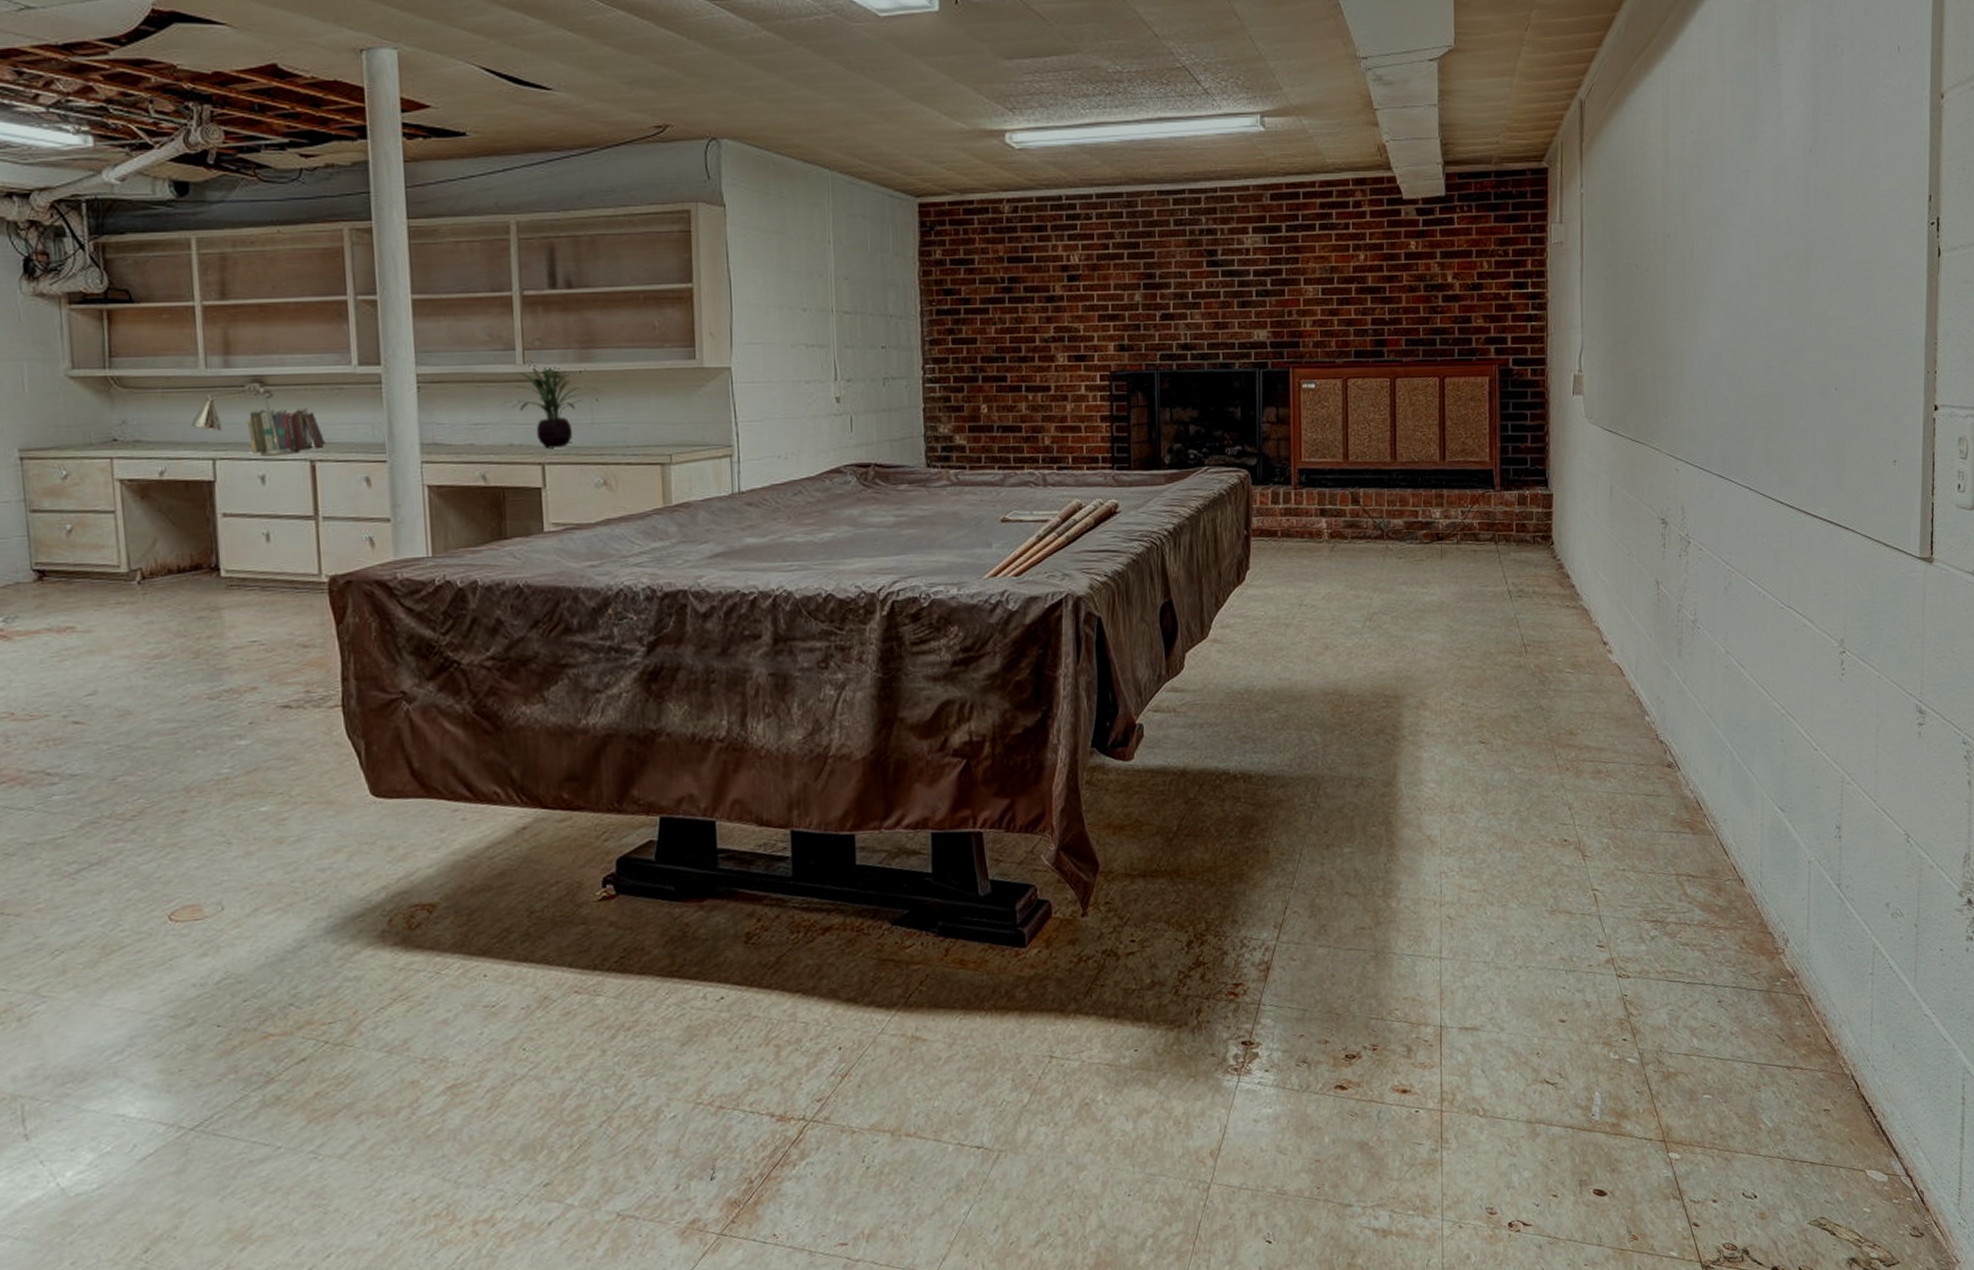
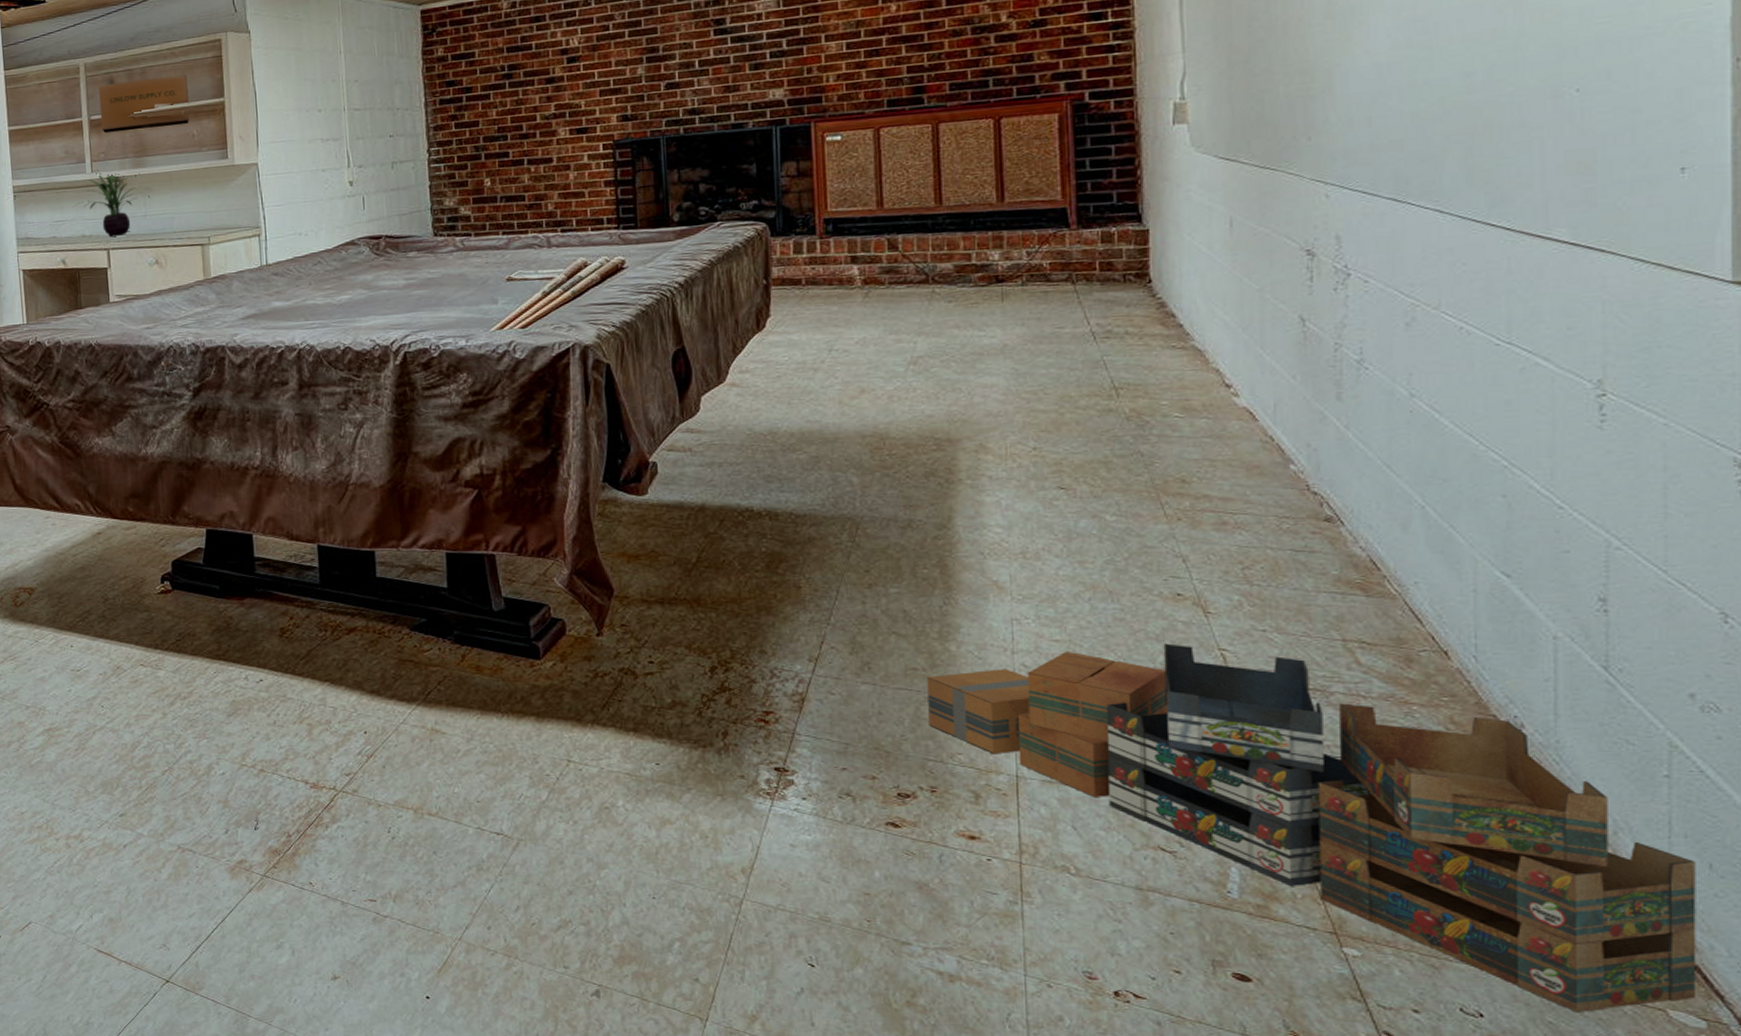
box: none [534,250,650,315] -> present [98,75,190,134]
cardboard boxes: none [1372,887,1885,1183] -> present [927,643,1697,1013]

